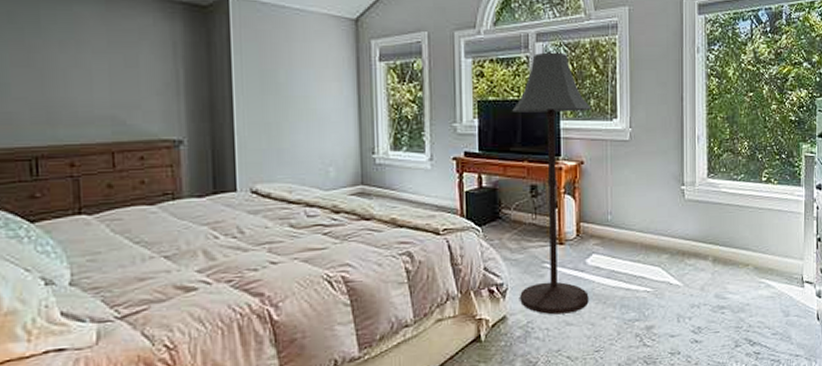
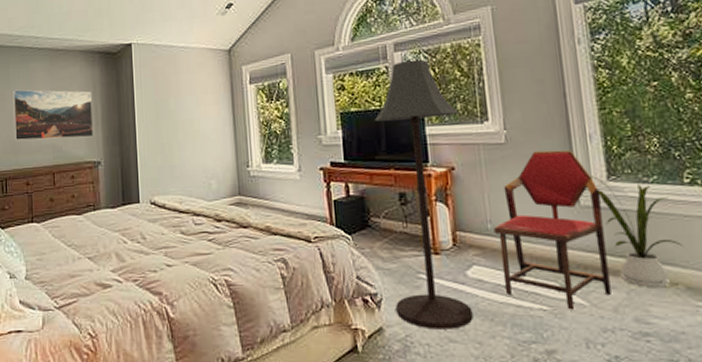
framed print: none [46,39,174,110] -> present [13,89,94,141]
chair: none [613,149,701,291] -> present [493,149,611,310]
house plant: none [695,173,756,269] -> present [590,176,684,288]

